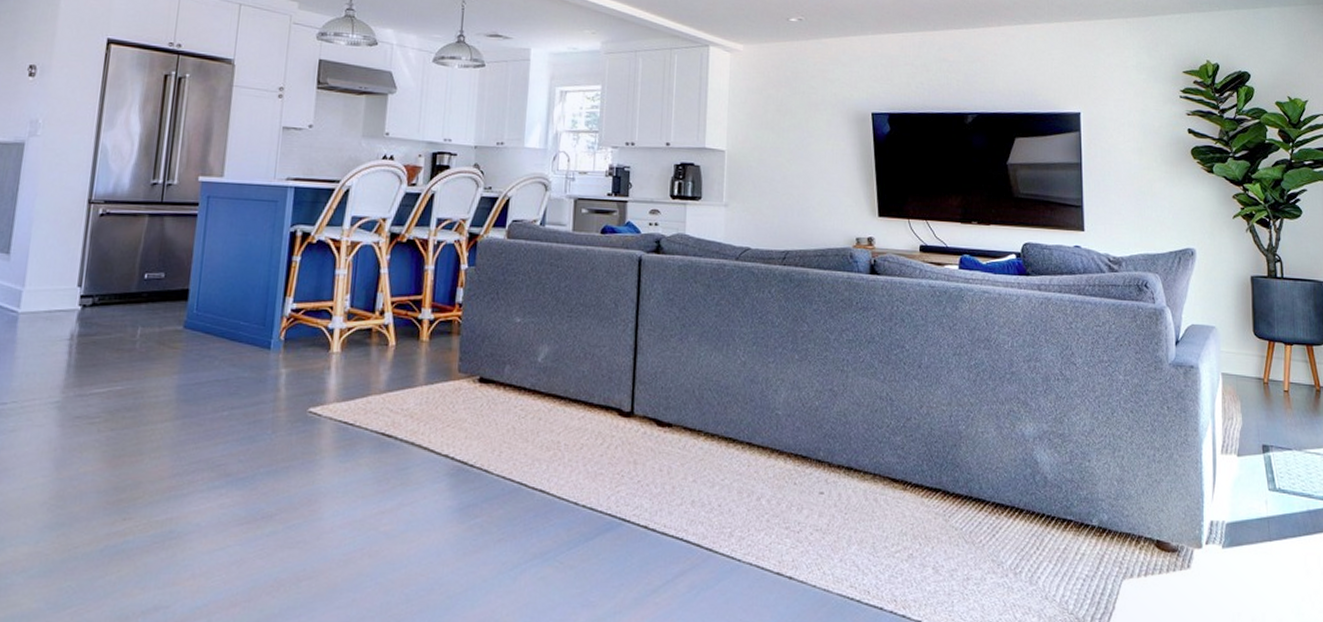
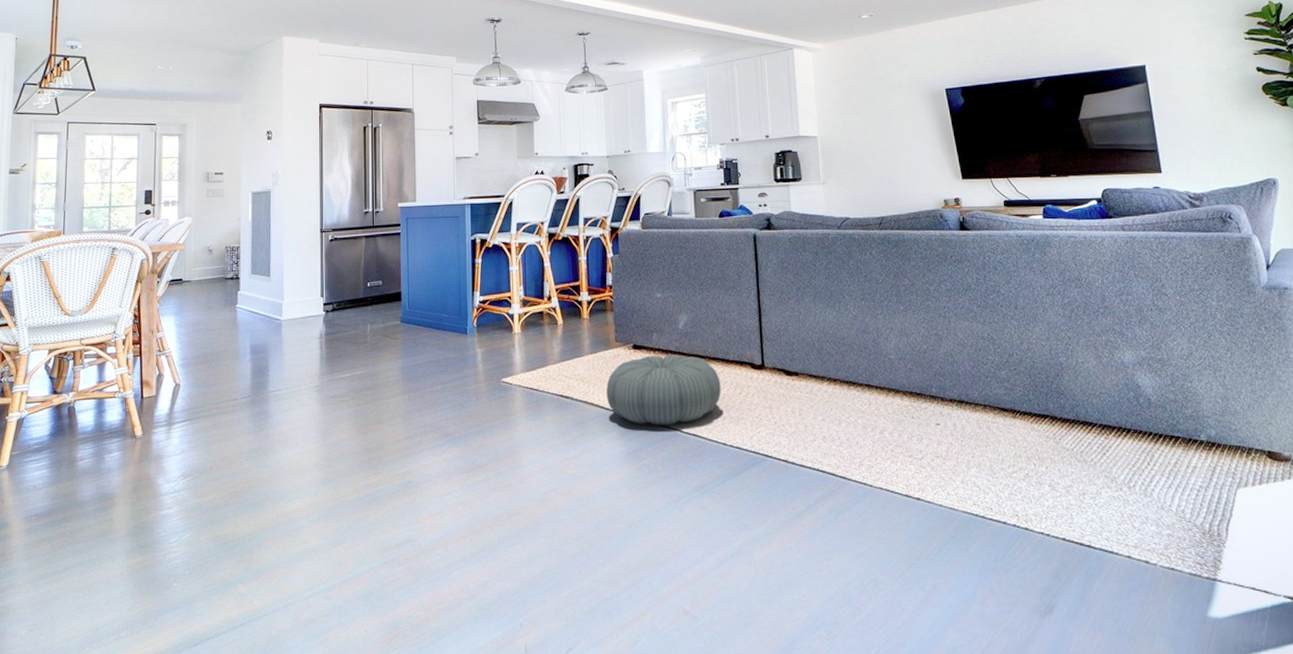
pouf: none [439,391,580,477] -> present [606,354,721,425]

